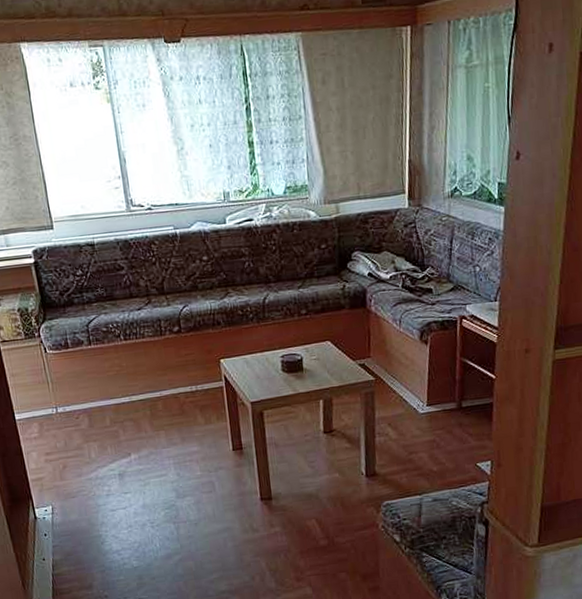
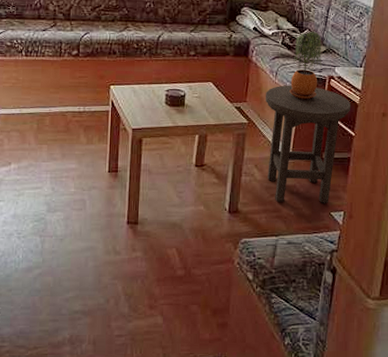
stool: none [390,330,489,459] -> present [265,85,351,203]
potted plant: none [417,267,451,347] -> present [289,31,322,100]

